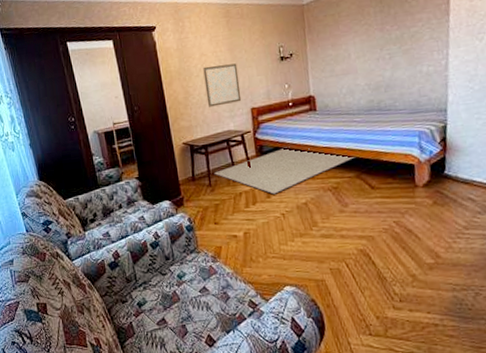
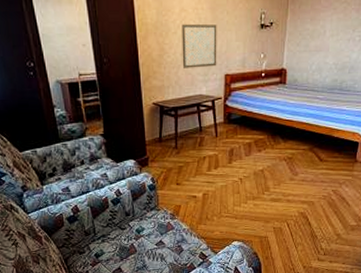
rug: present [213,146,355,195] -> none [181,116,312,160]

